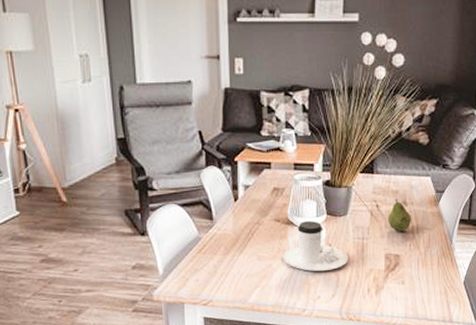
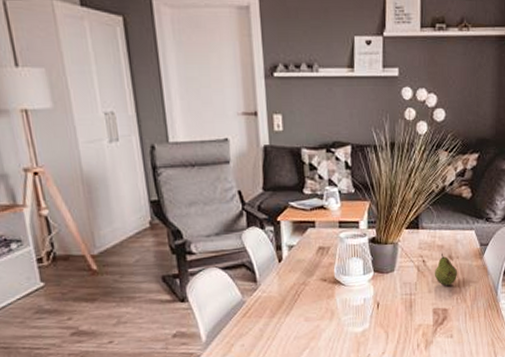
coffee cup: present [283,221,349,272] -> none [330,279,397,330]

